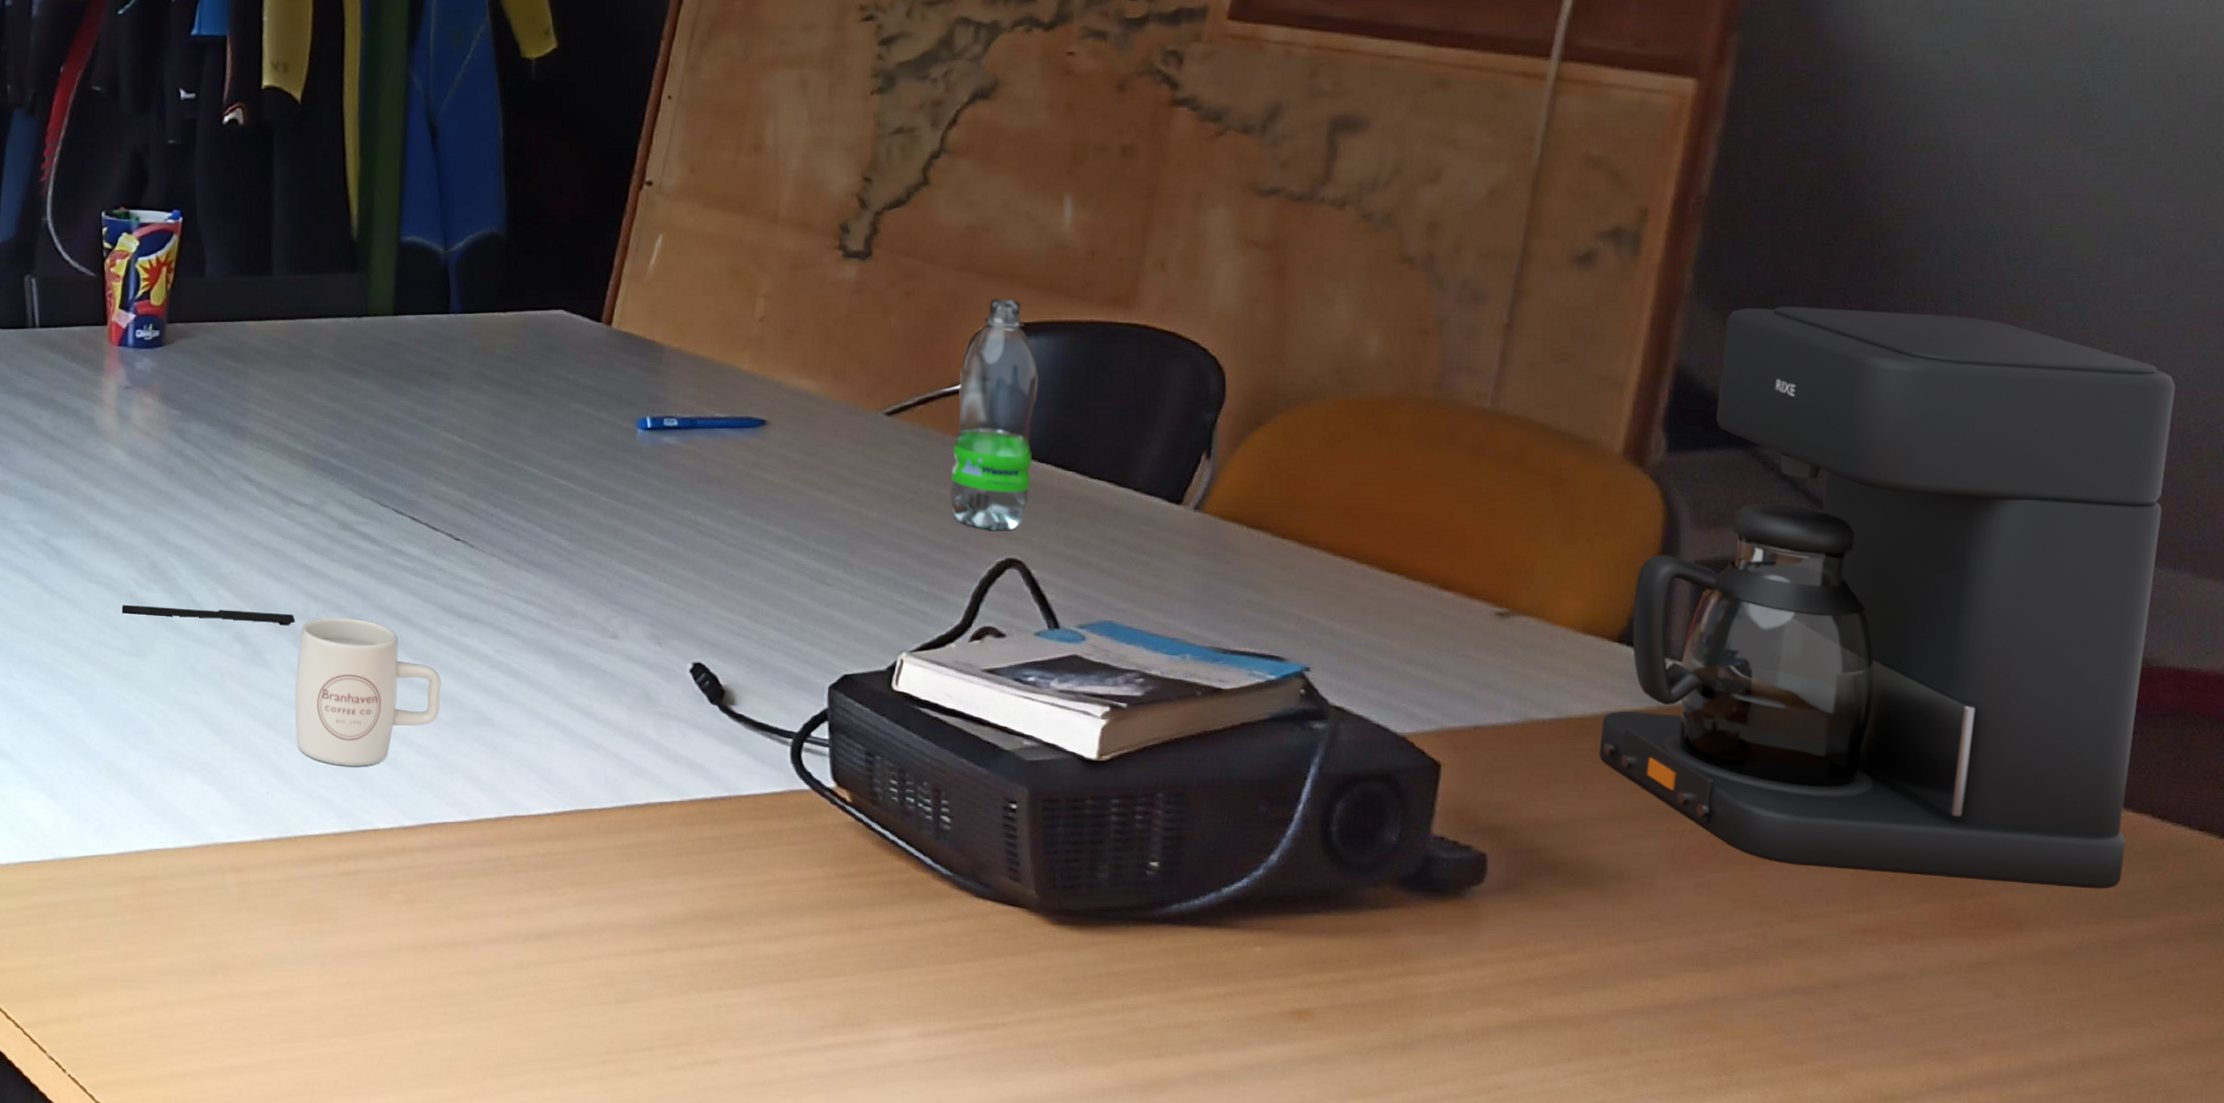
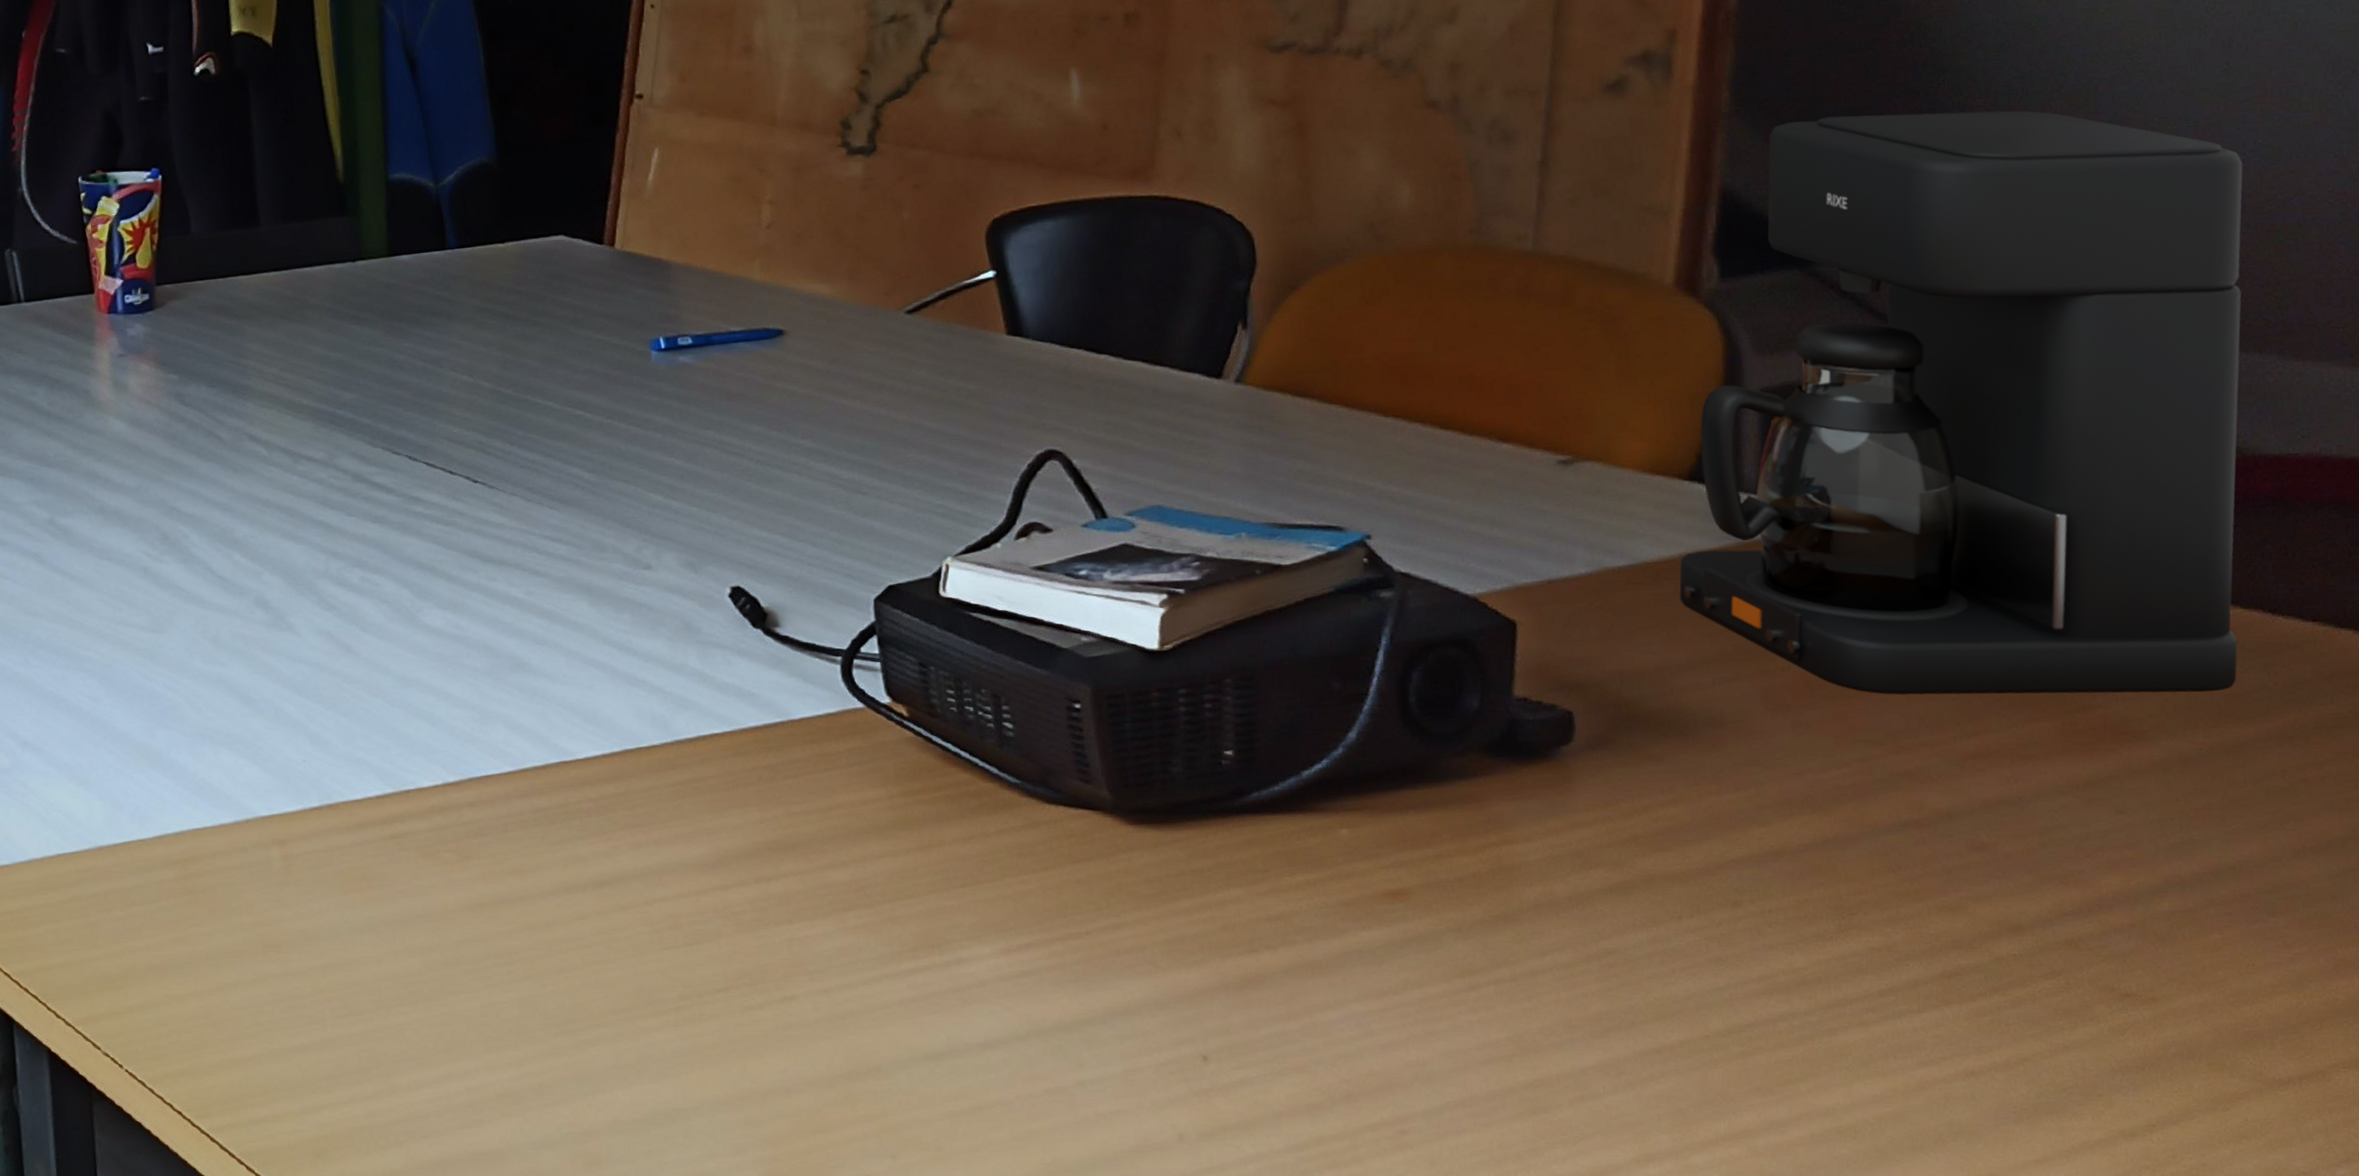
marker pen: present [121,604,295,625] -> none [136,573,316,589]
mug: present [294,617,441,766] -> none [322,572,474,726]
bottle: present [950,298,1039,531] -> none [979,182,1063,423]

